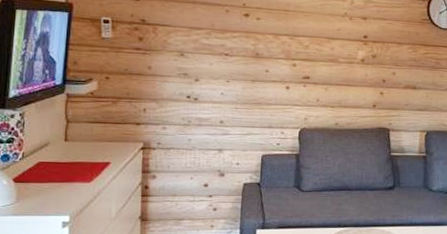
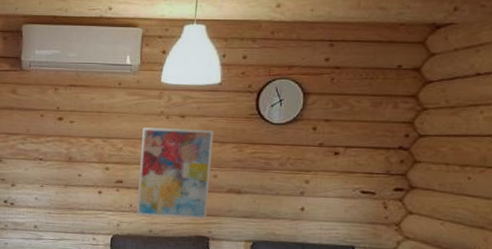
wall art: none [322,27,392,113] -> present [136,127,214,220]

